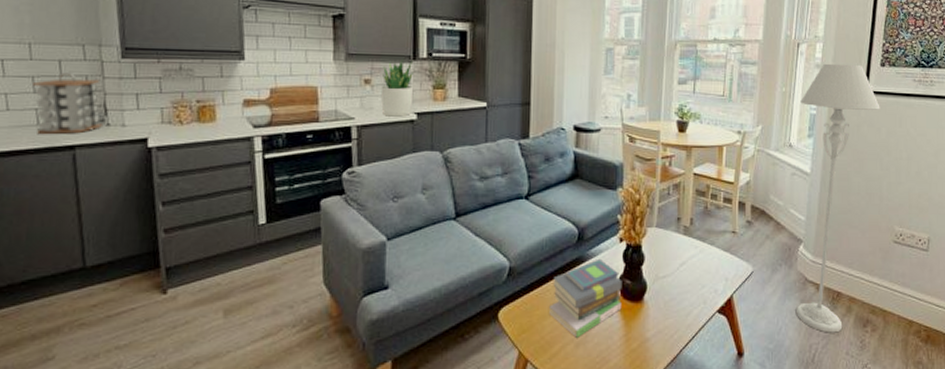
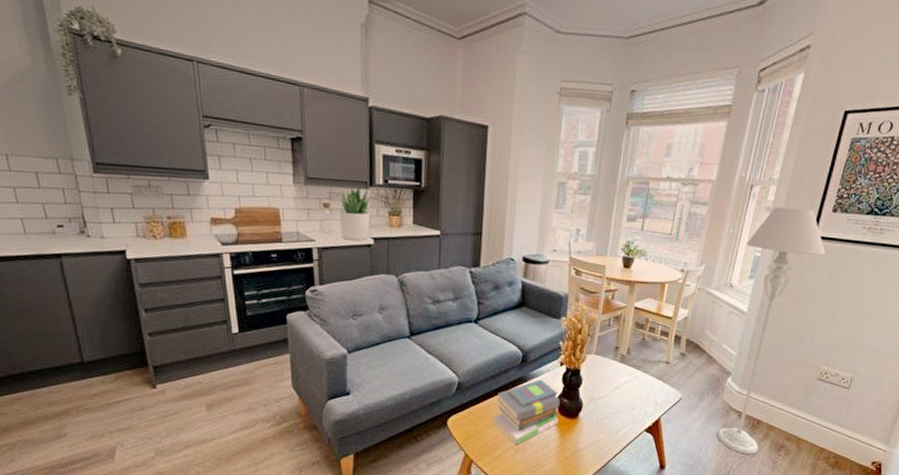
spice rack: present [31,72,104,134] -> none [13,184,84,243]

